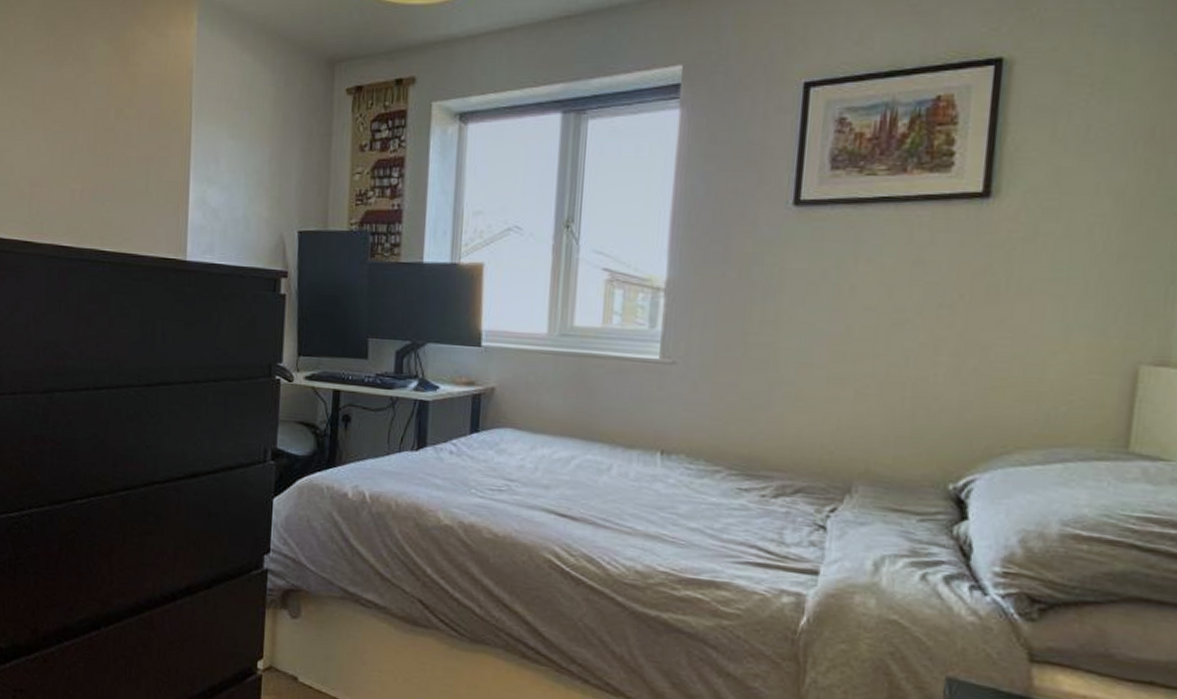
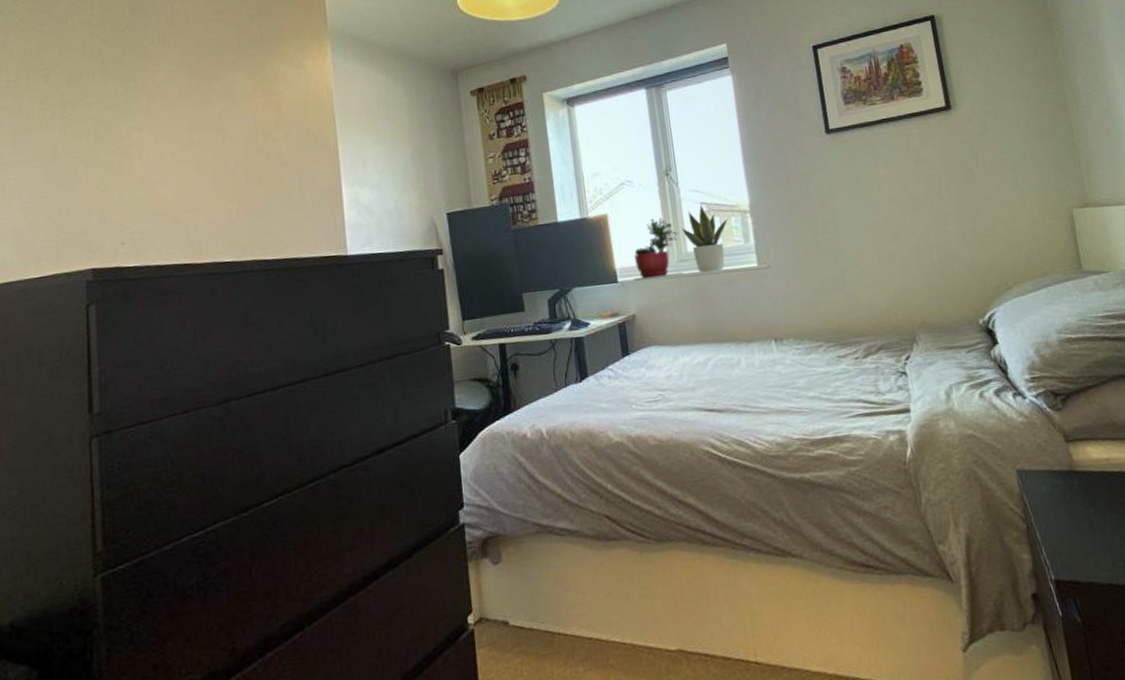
succulent plant: none [500,278,567,354] -> present [633,218,685,282]
potted plant: none [572,270,635,356] -> present [681,204,729,273]

